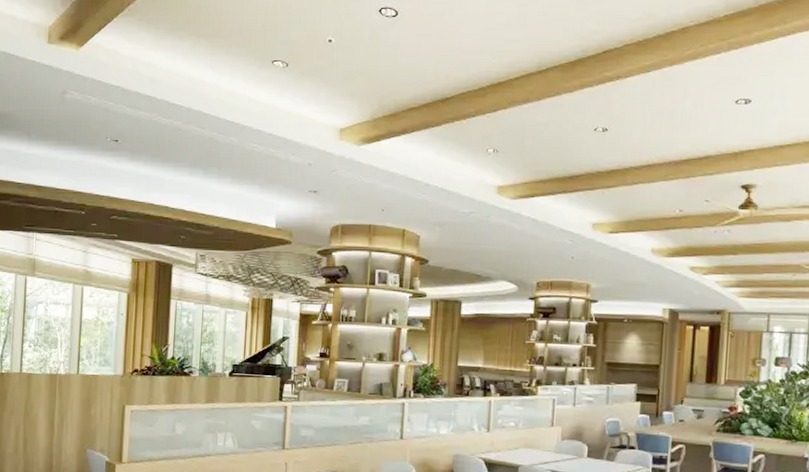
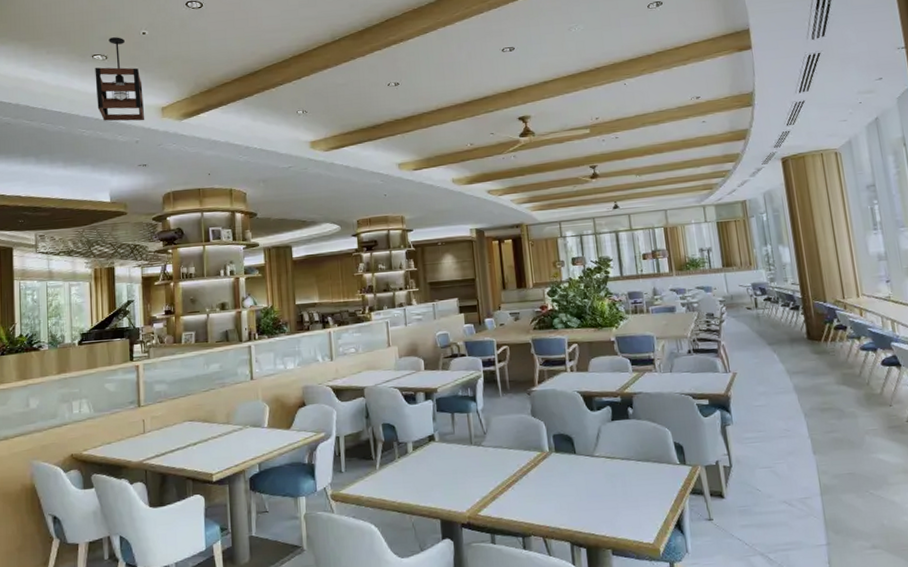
pendant light: none [272,42,323,142] -> present [95,37,145,122]

